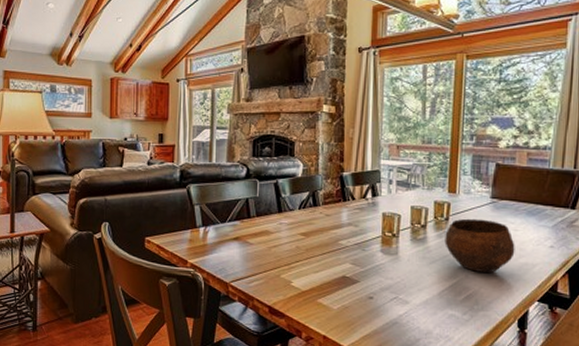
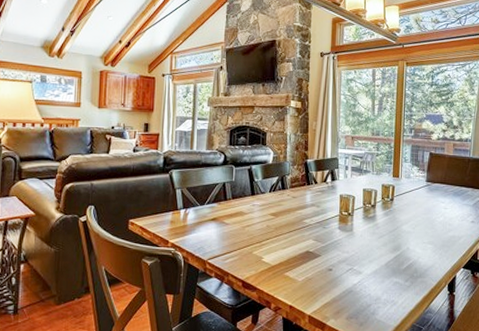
bowl: present [444,218,515,274] -> none [390,199,445,246]

